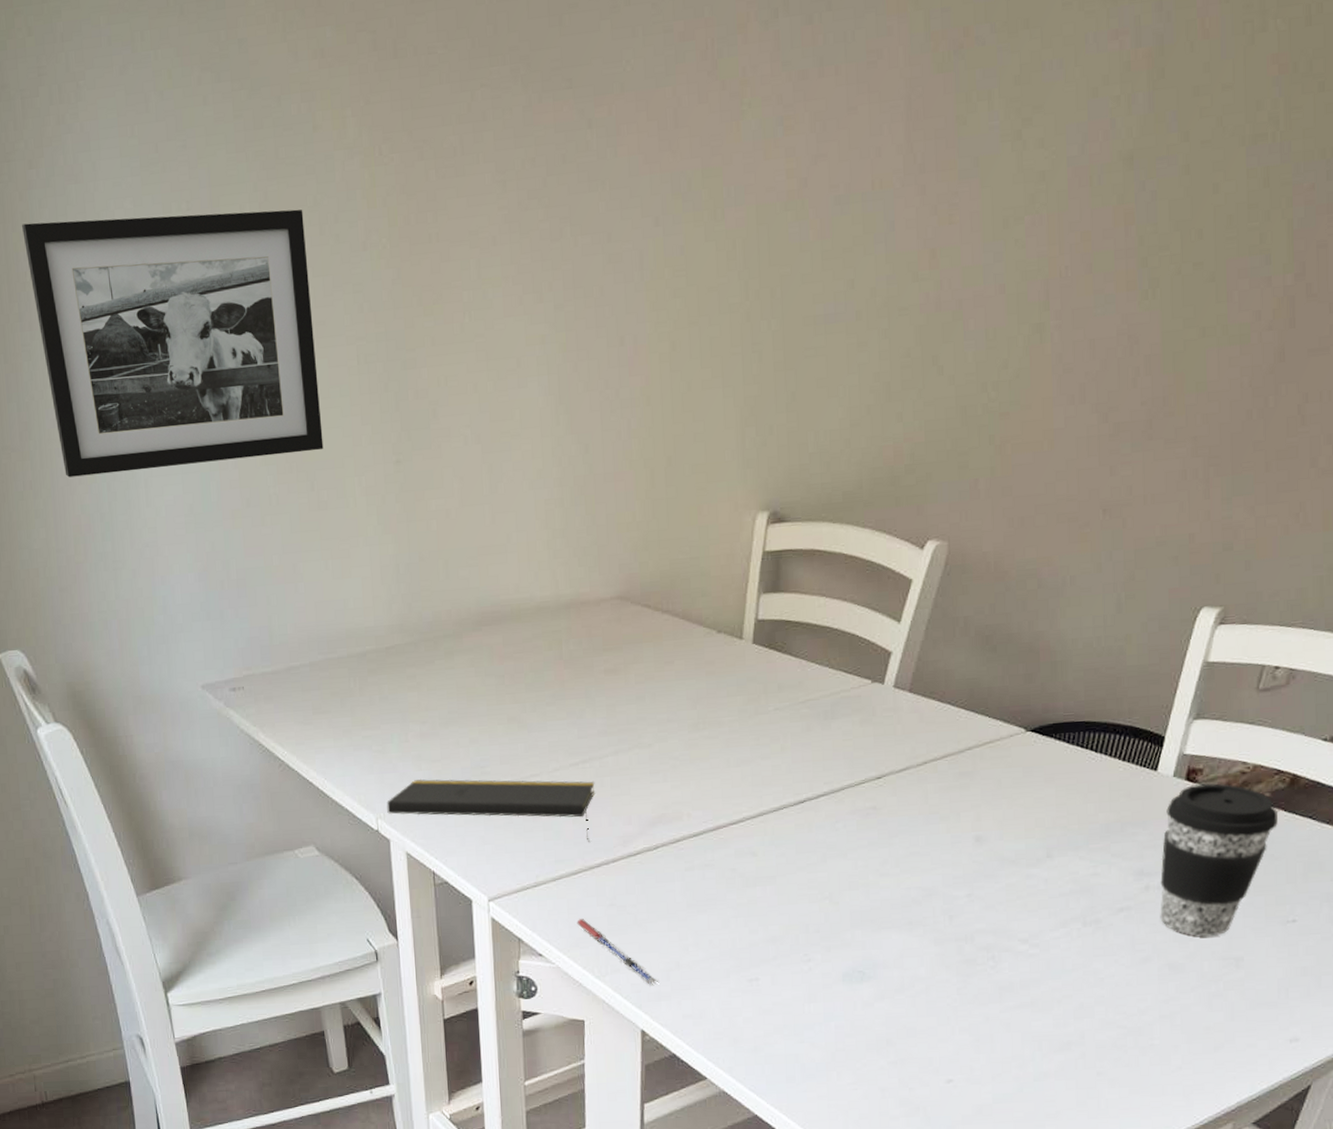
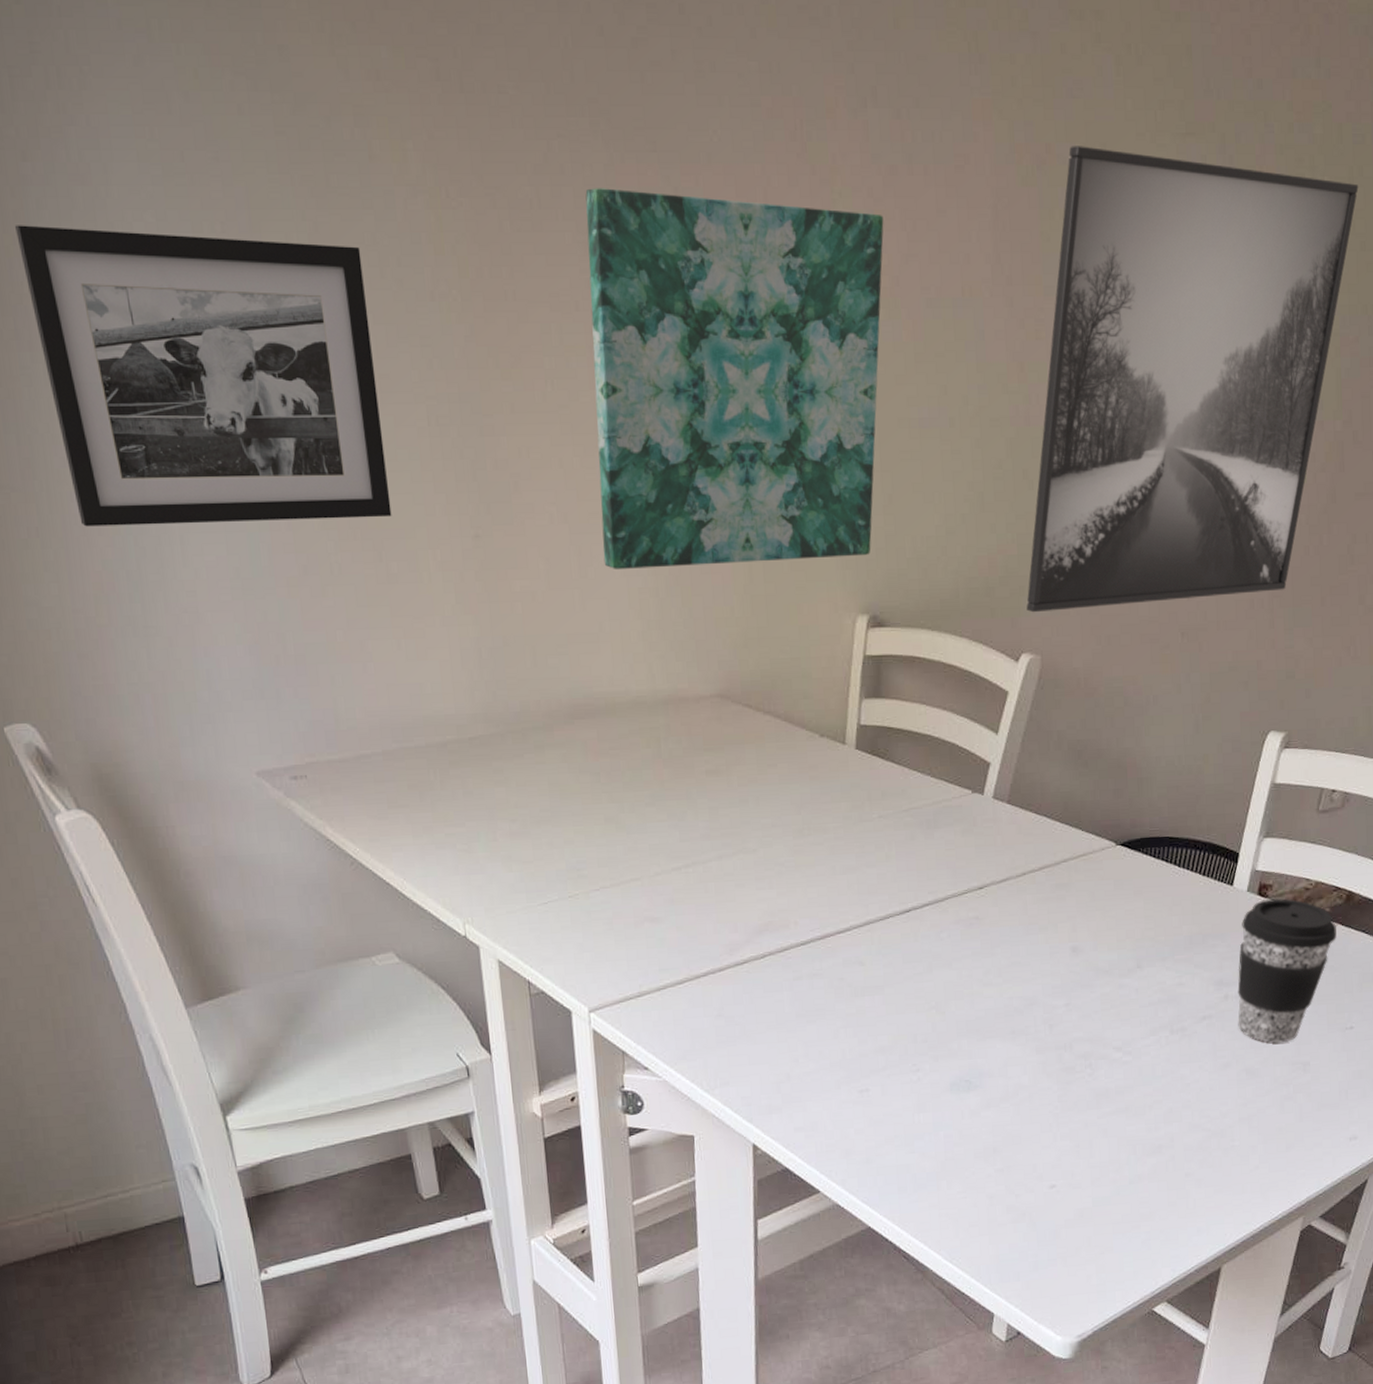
notepad: present [387,778,595,842] -> none [474,881,700,950]
wall art: none [505,119,793,484] -> present [585,188,884,569]
pen: present [577,918,658,985] -> none [683,1029,769,1098]
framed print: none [933,22,1317,499] -> present [1026,146,1359,613]

